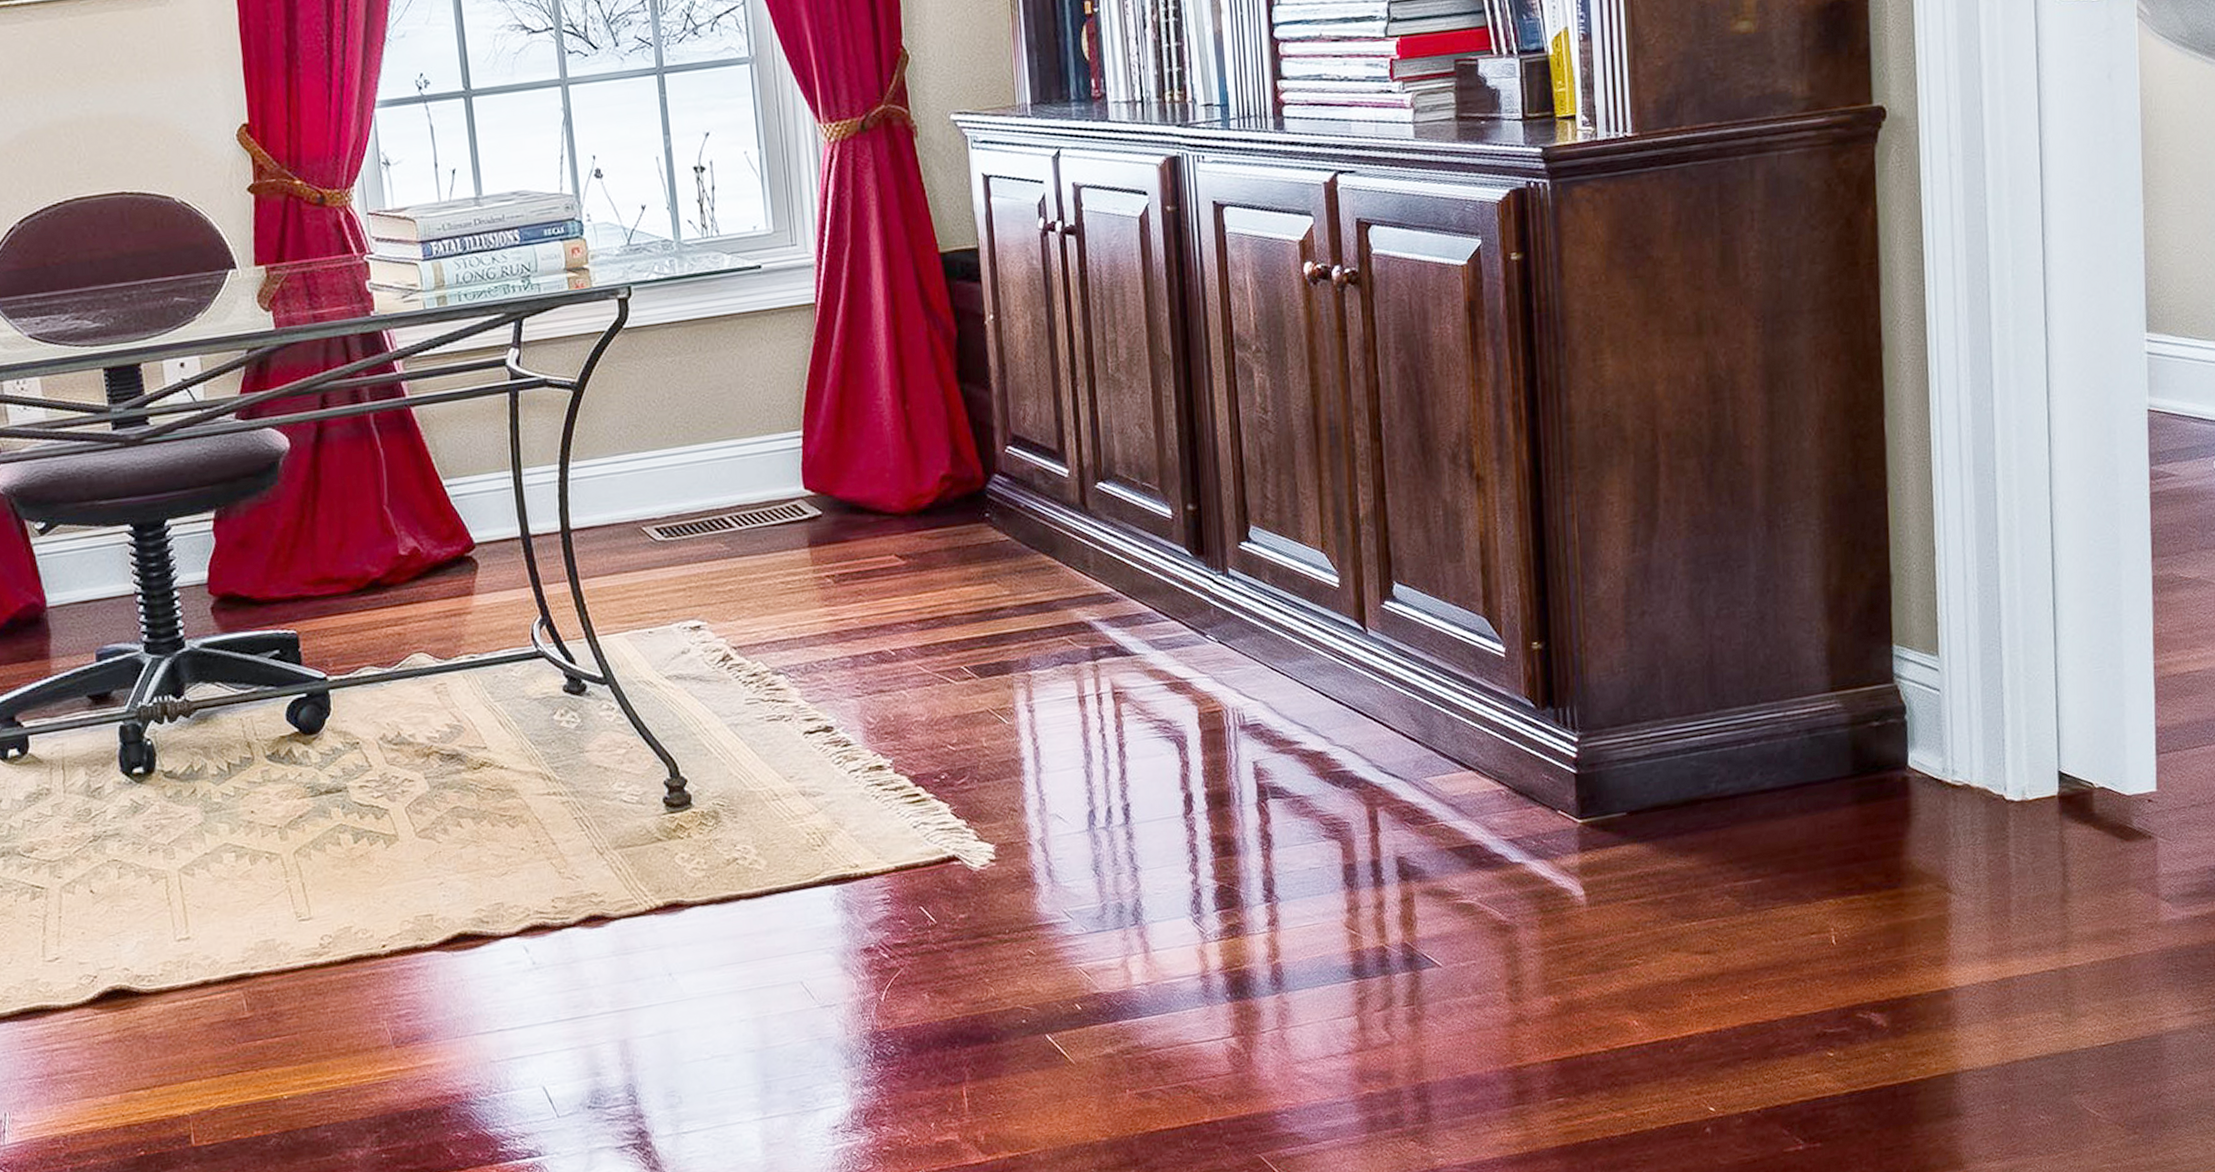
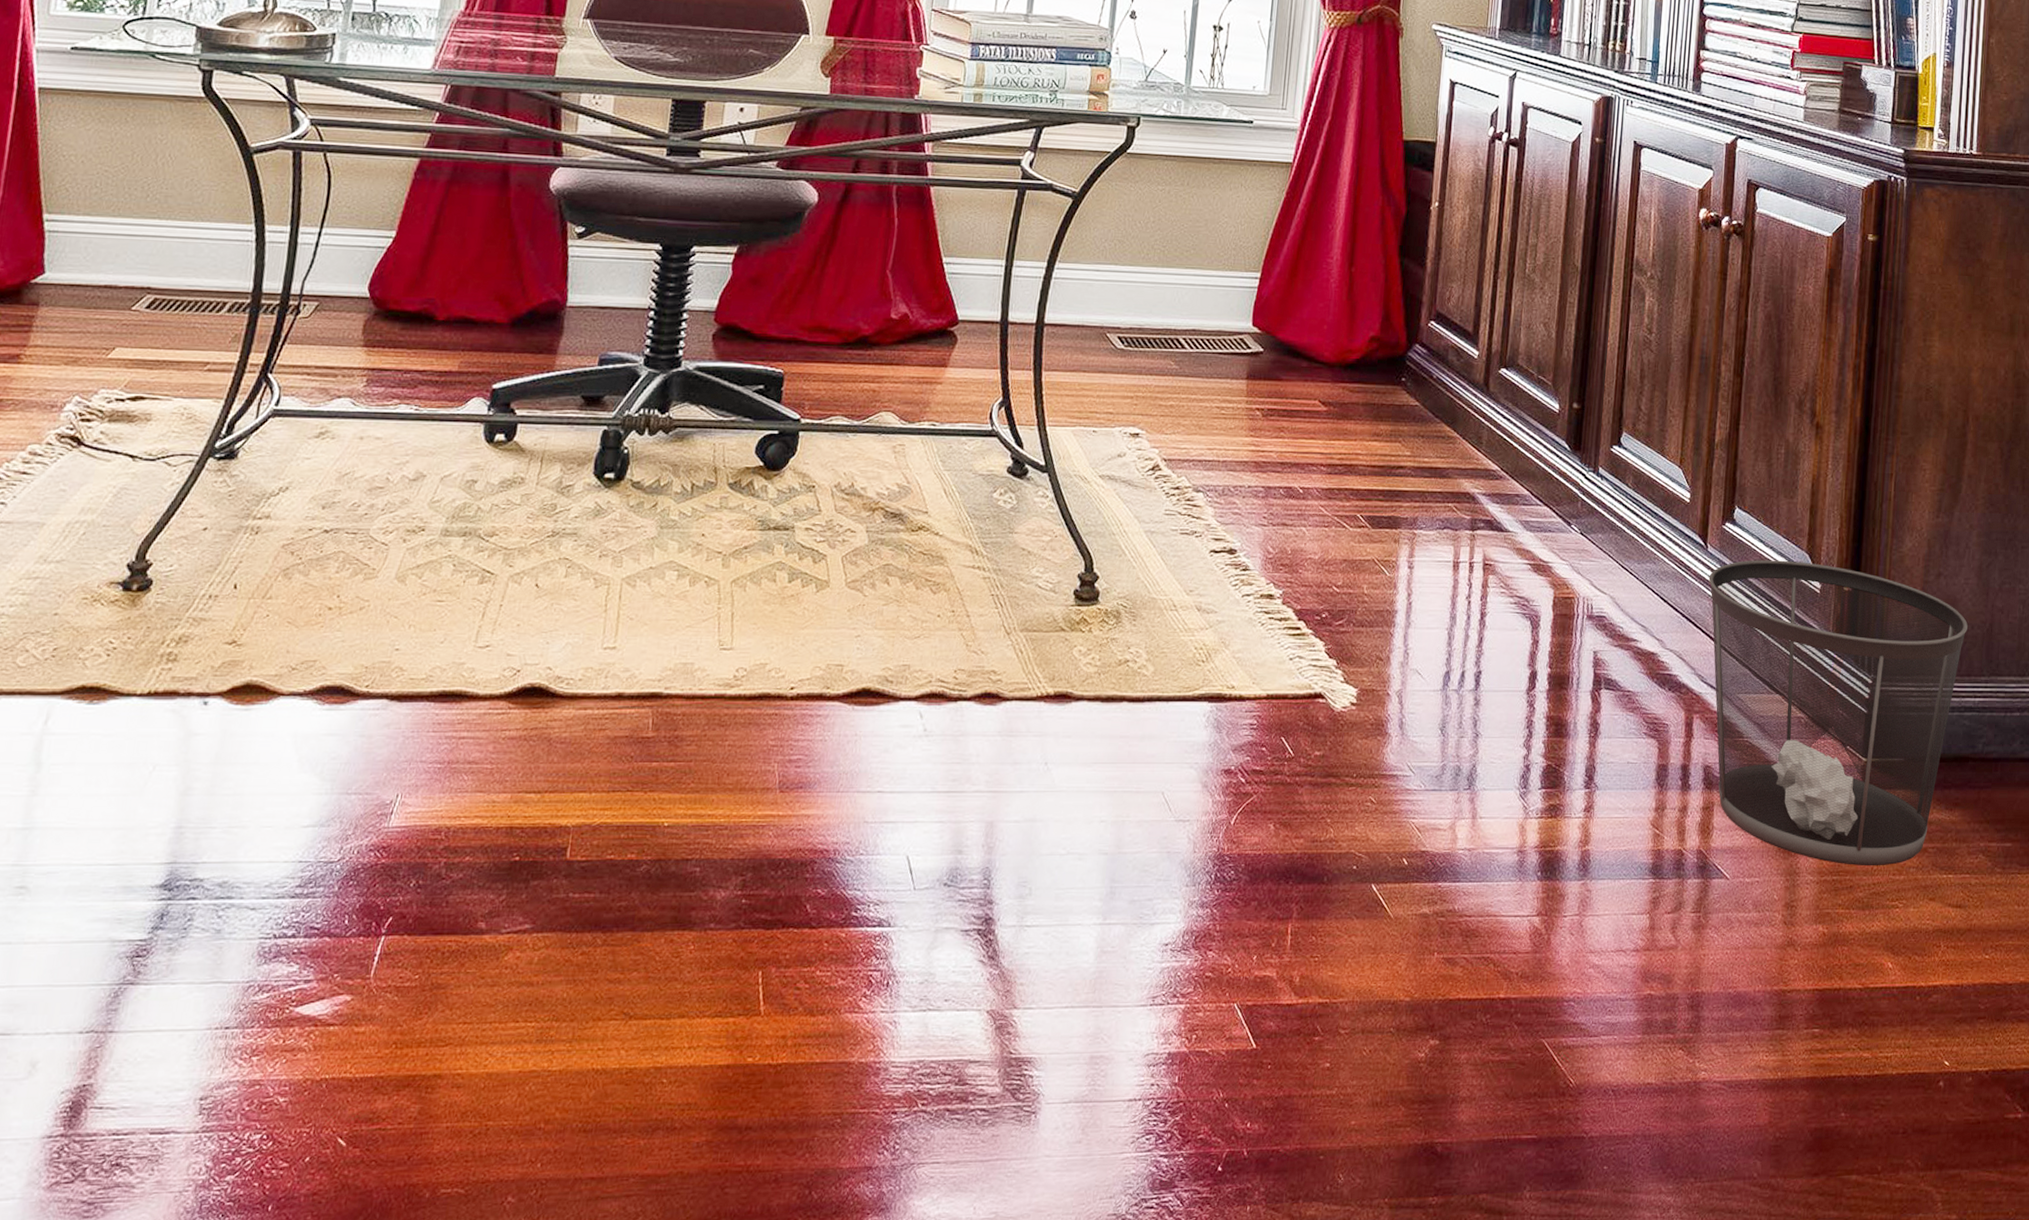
waste bin: none [1373,625,1684,932] -> present [1708,559,1968,867]

